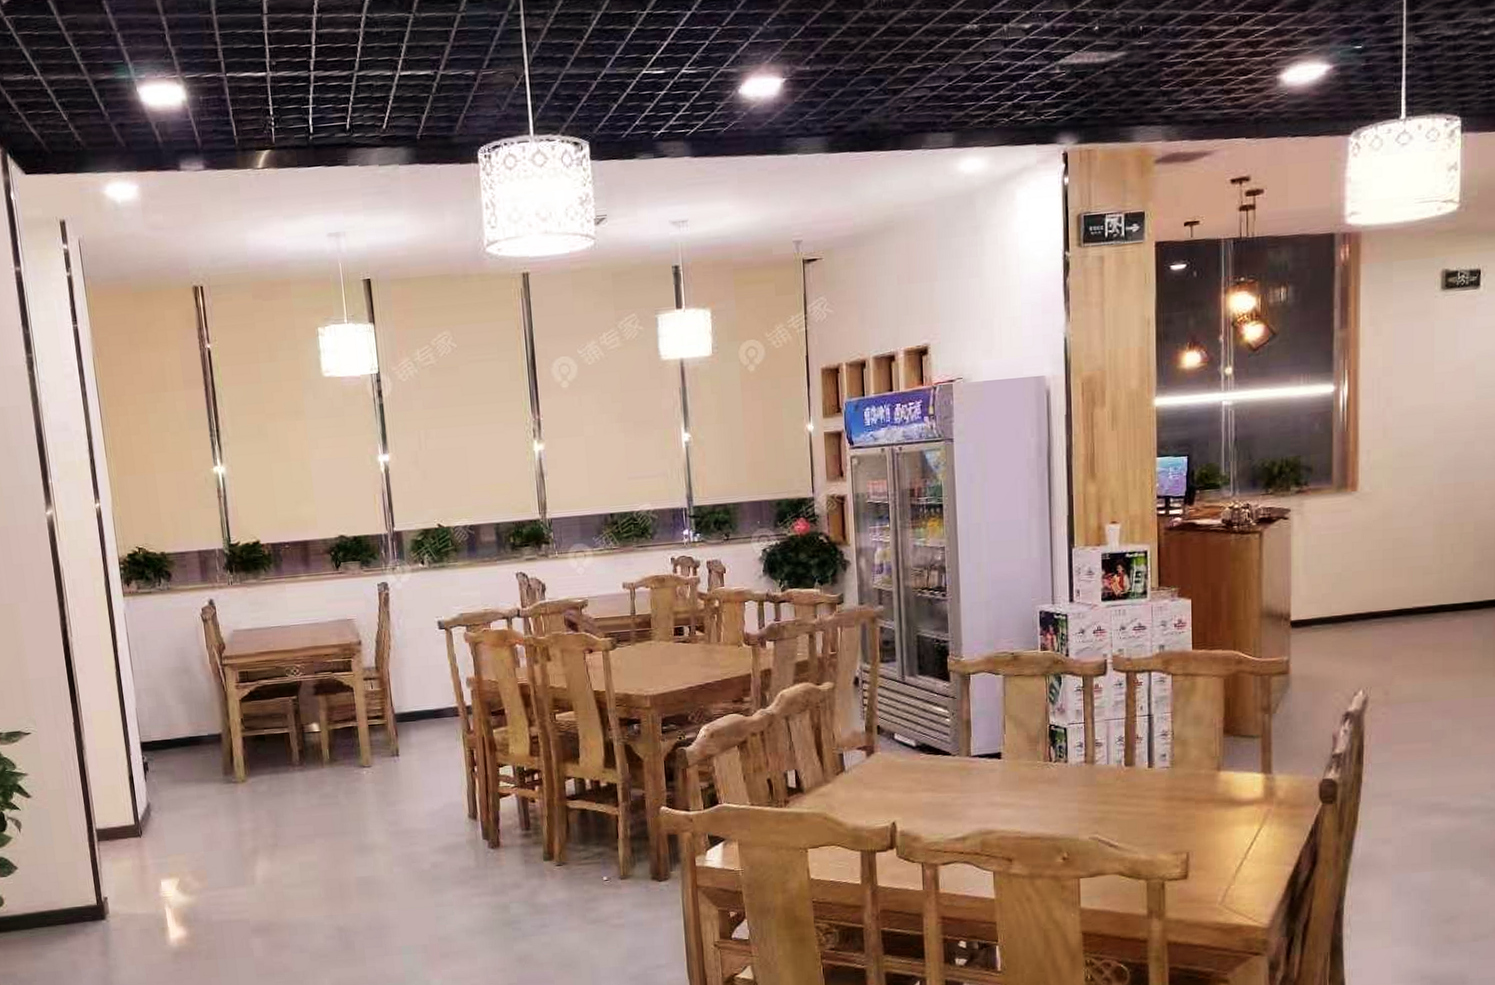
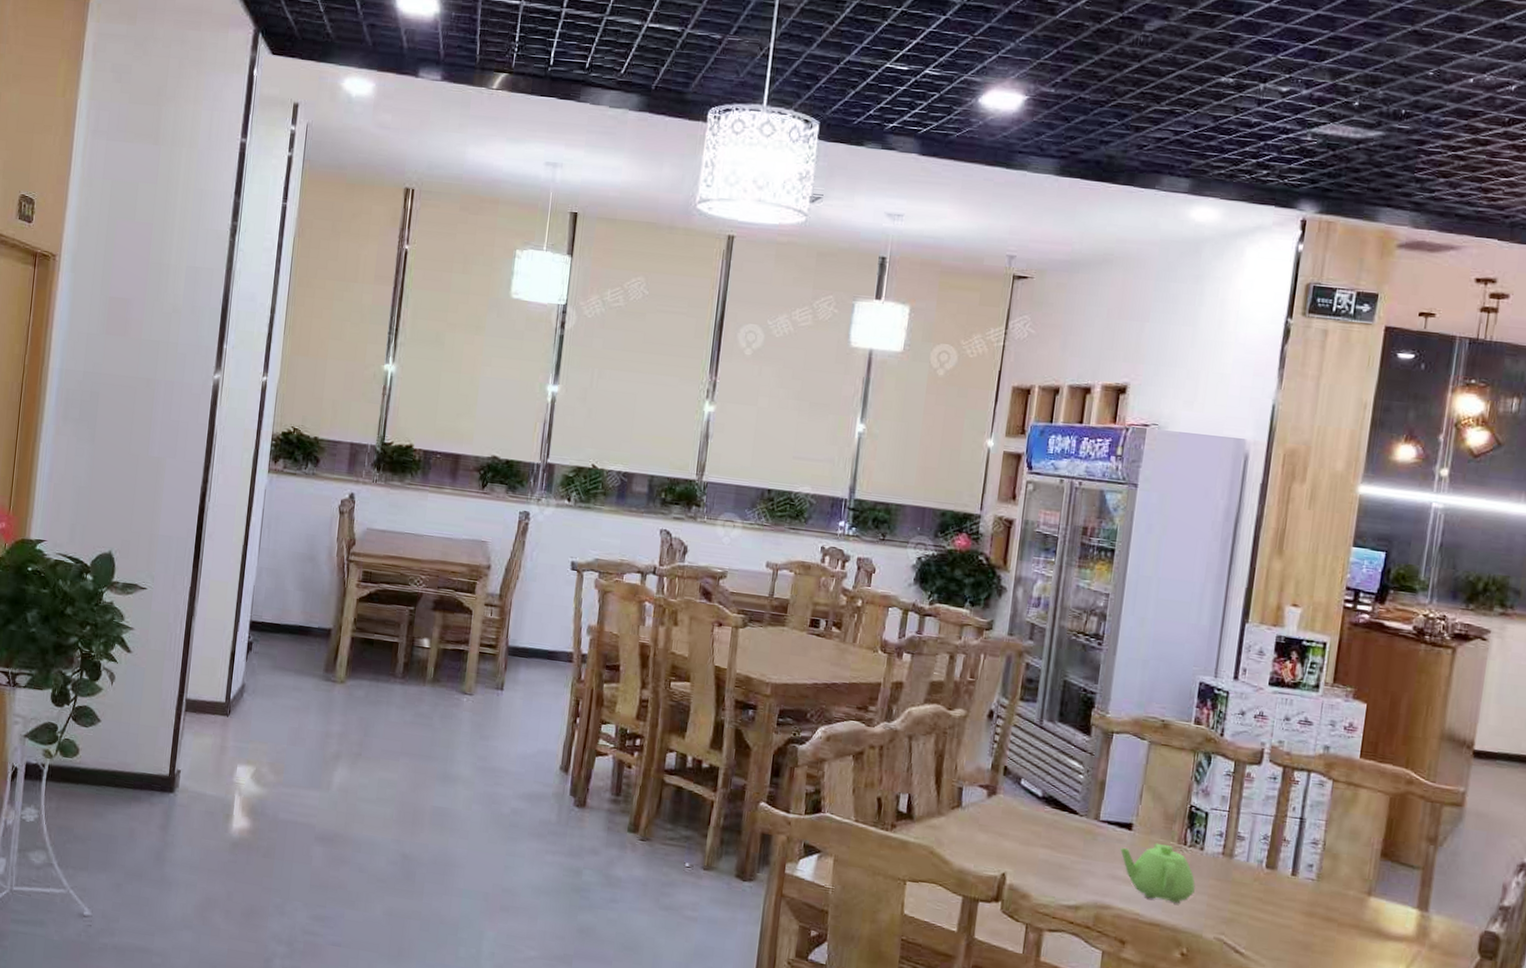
teapot: none [994,764,1066,816] -> present [1120,843,1195,904]

